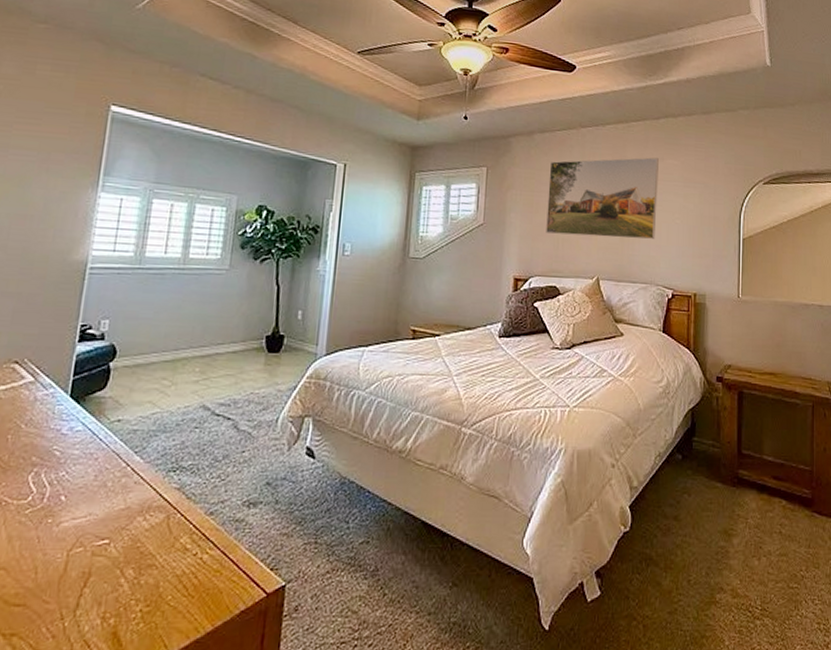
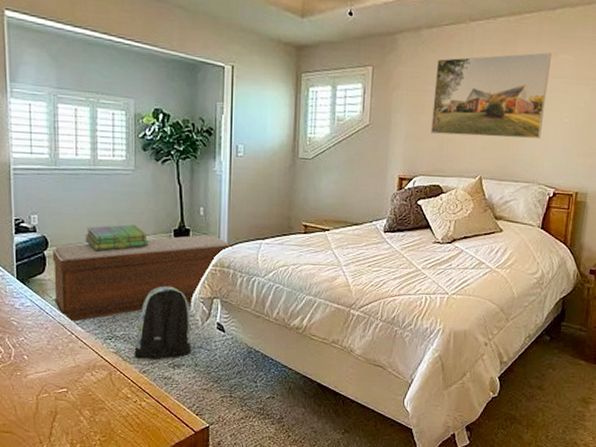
bench: none [111,341,333,451] -> present [52,235,234,323]
stack of books: none [160,330,236,362] -> present [85,224,149,252]
backpack: none [201,402,276,496] -> present [134,285,192,359]

